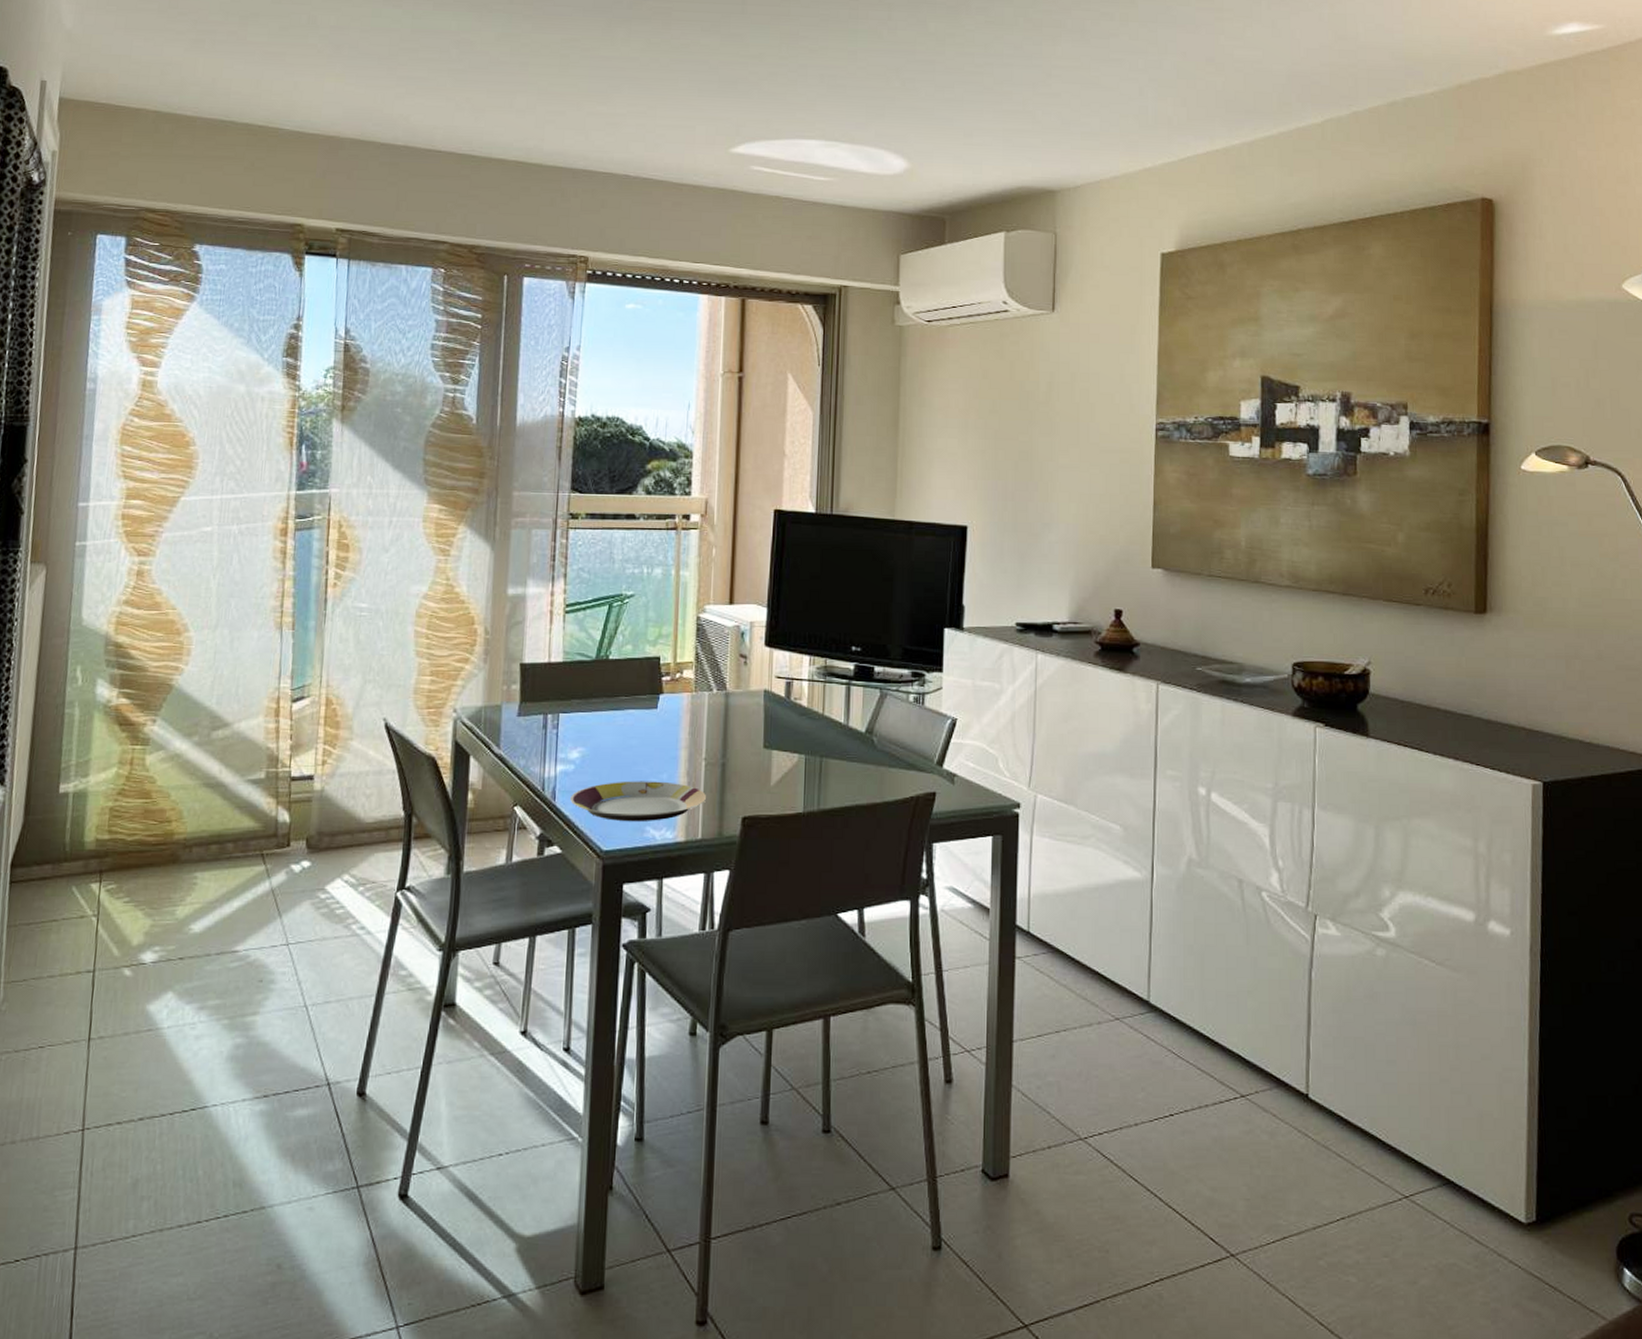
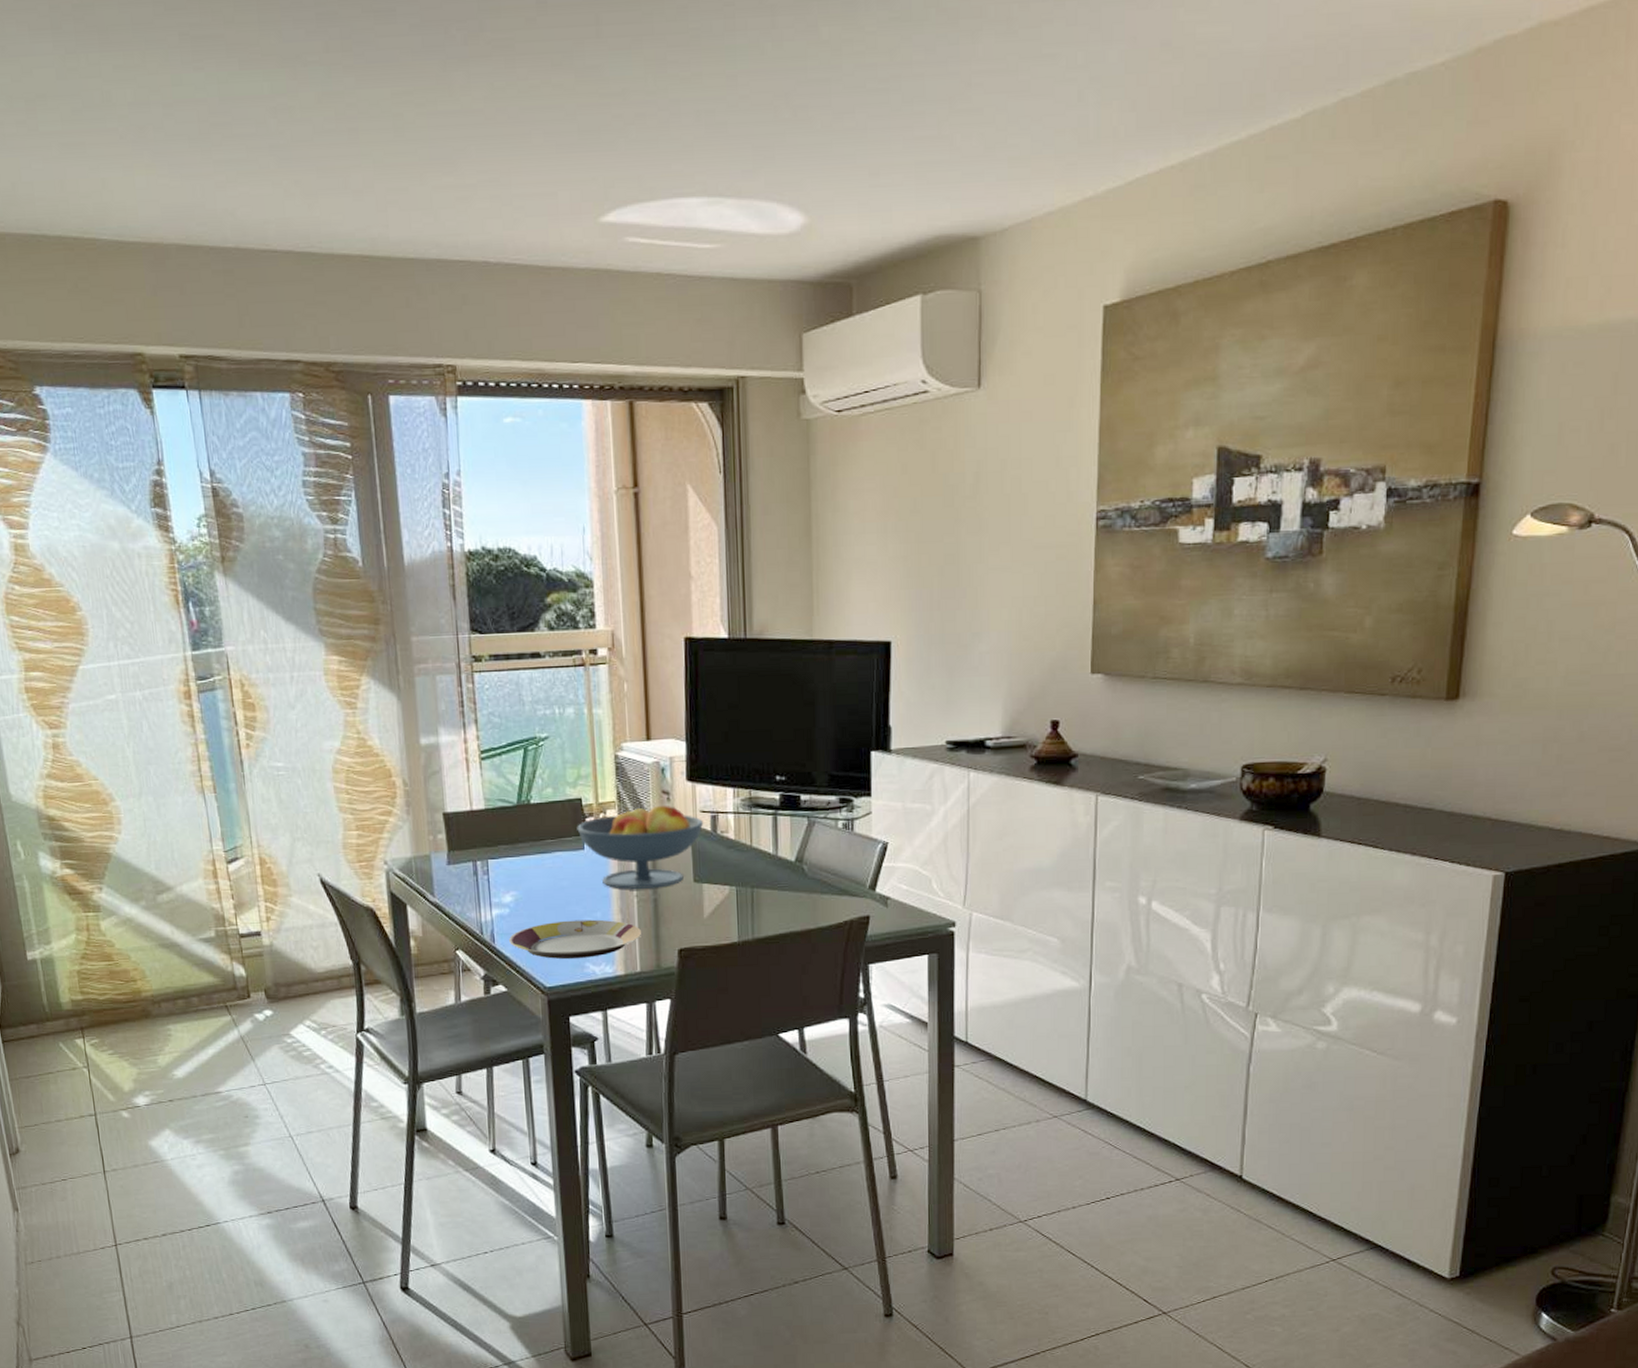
fruit bowl: none [652,667,778,753] -> present [577,805,704,890]

